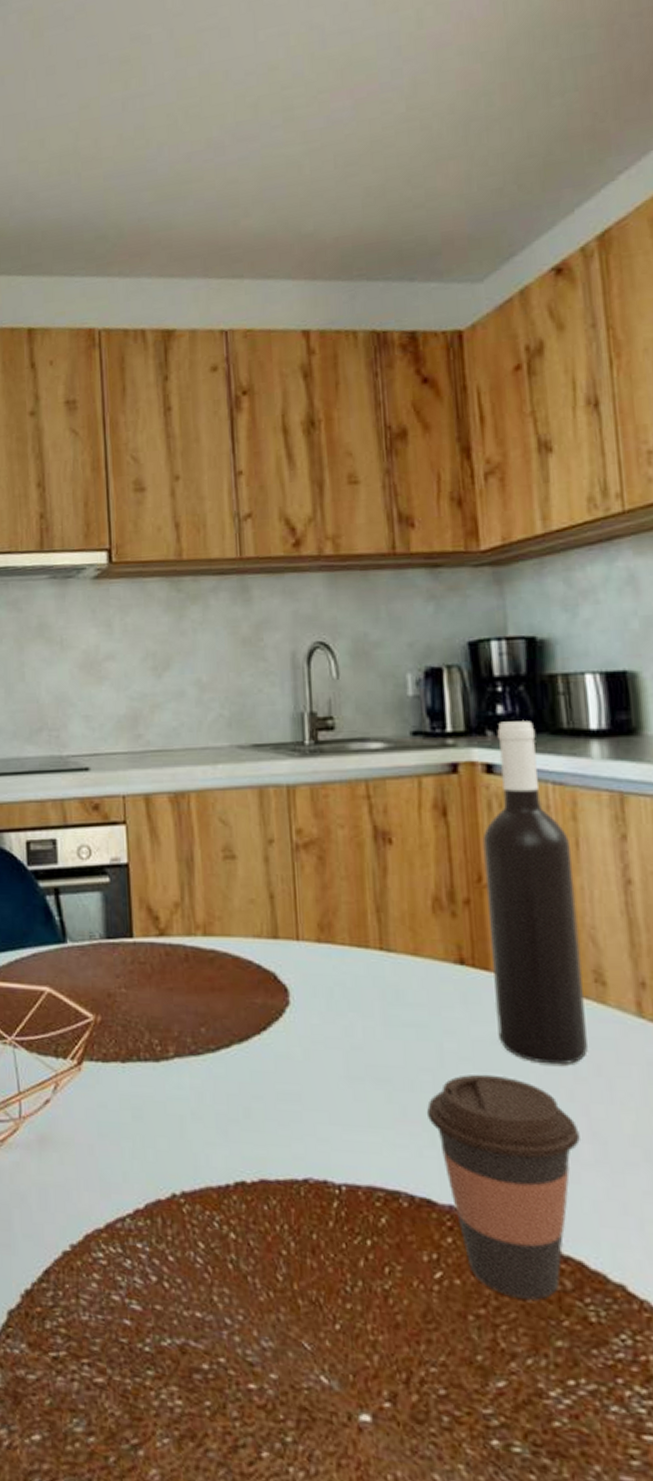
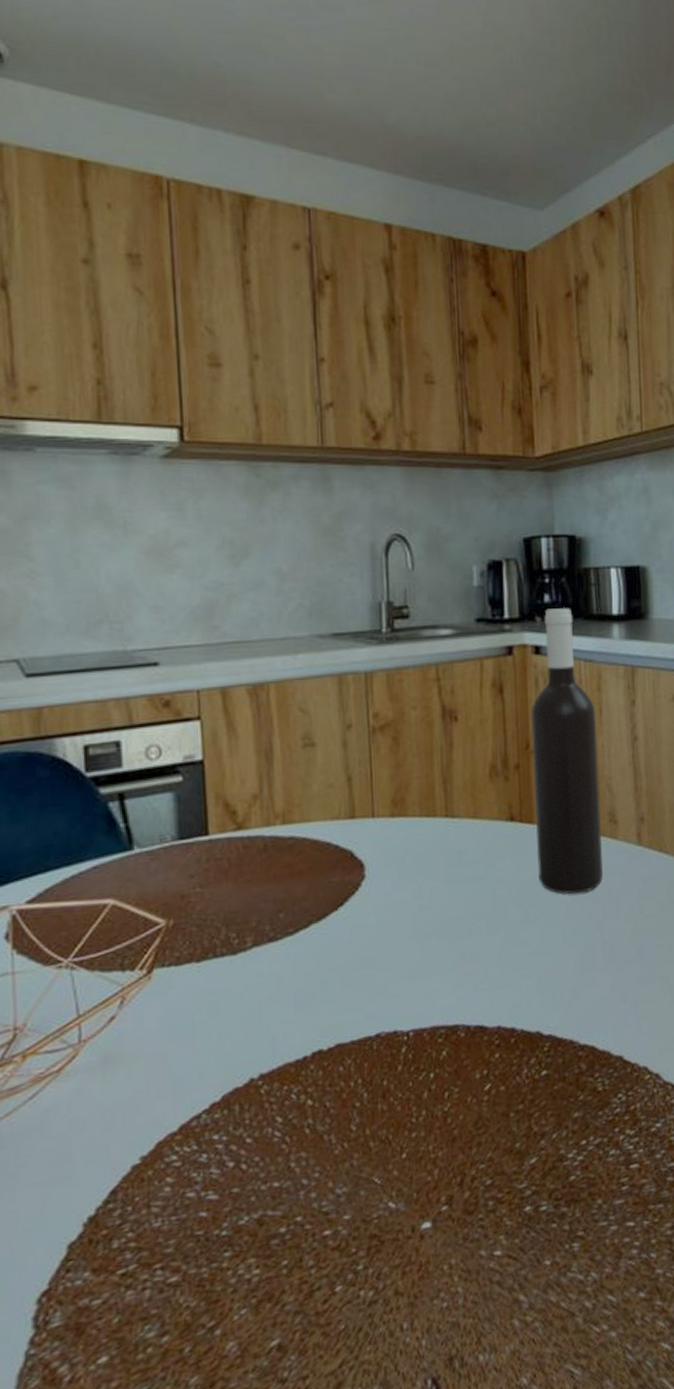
coffee cup: present [426,1074,580,1300] -> none [481,910,595,1089]

